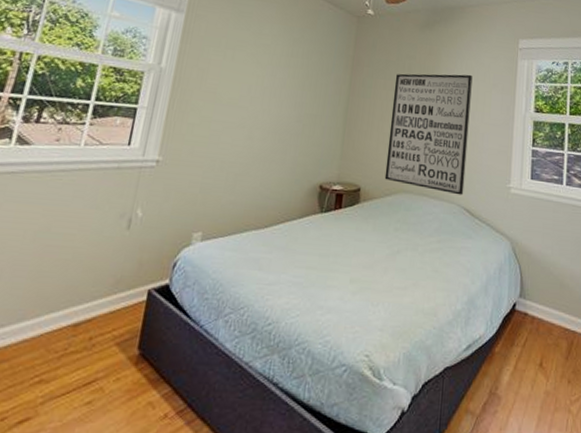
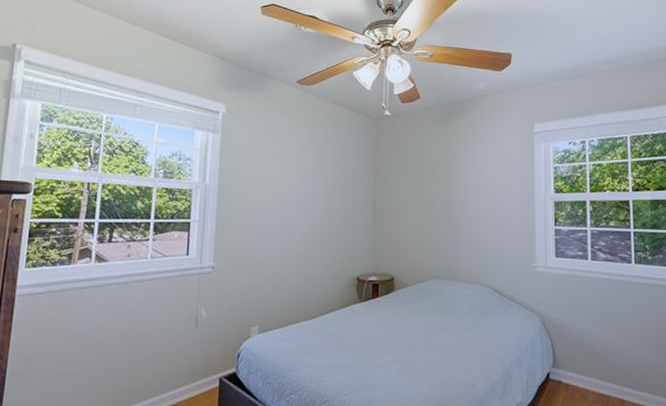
wall art: present [384,73,473,195] -> none [415,162,491,277]

